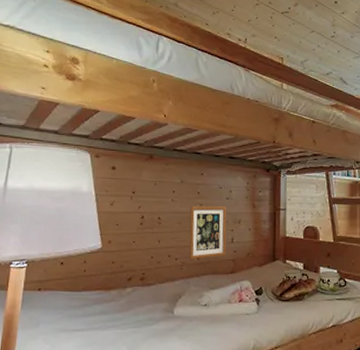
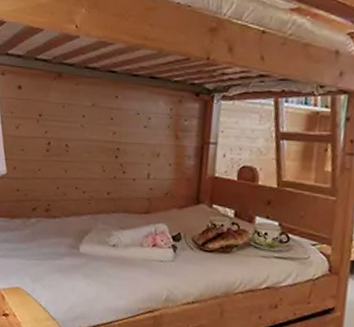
picture frame: present [189,205,227,260] -> none [98,133,144,195]

